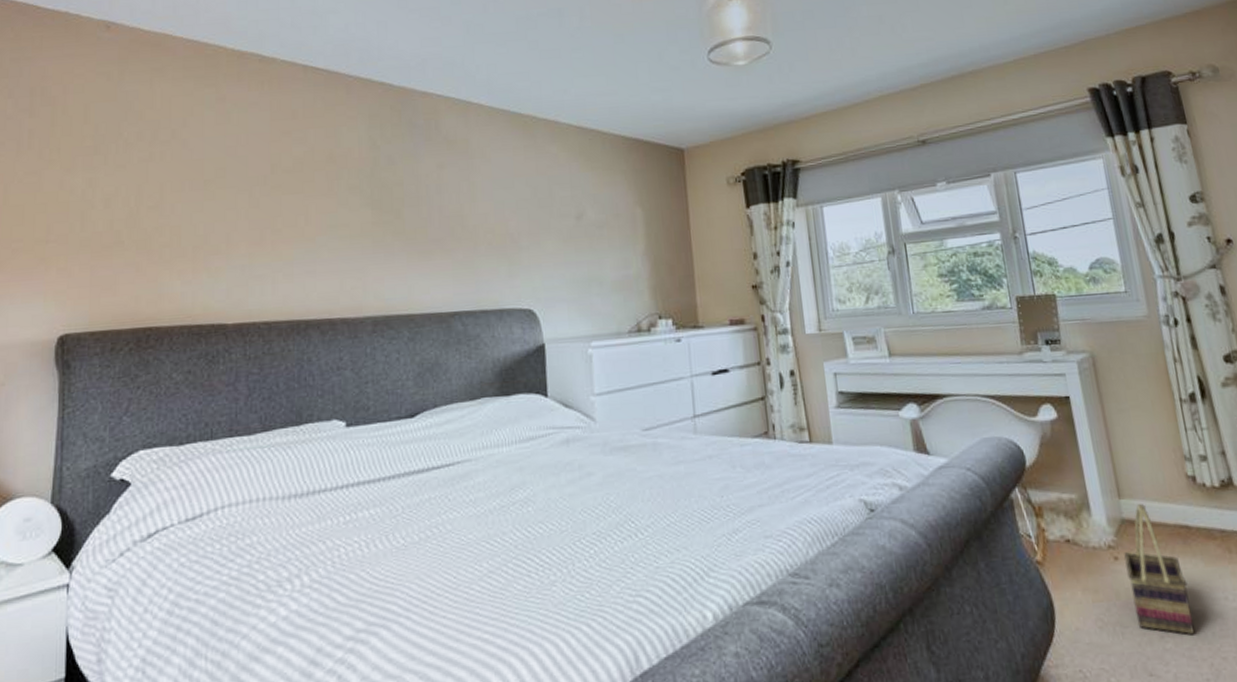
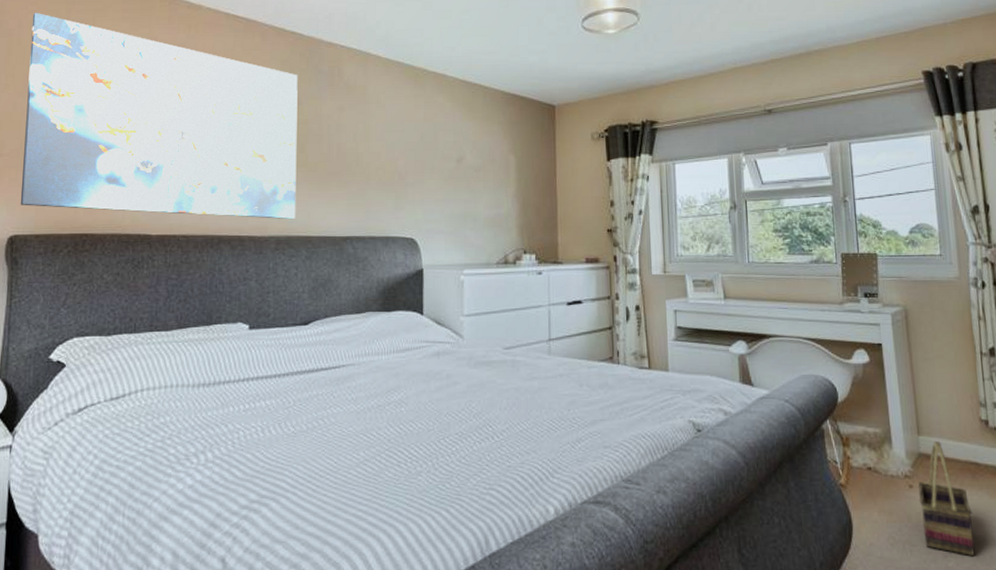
wall art: none [71,75,395,300] -> present [20,12,298,219]

